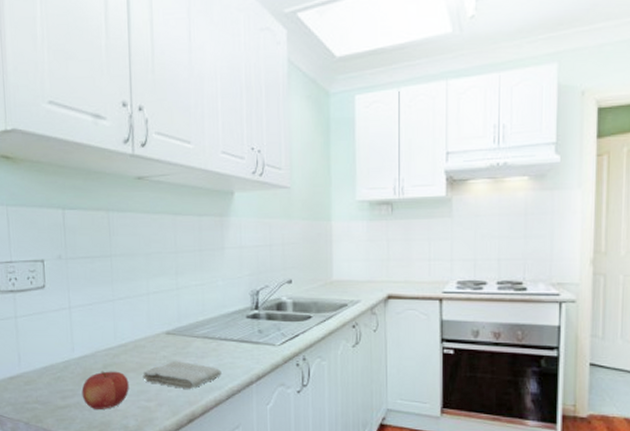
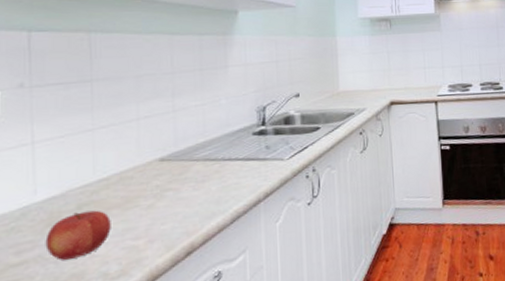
washcloth: present [143,361,222,389] -> none [129,189,225,219]

